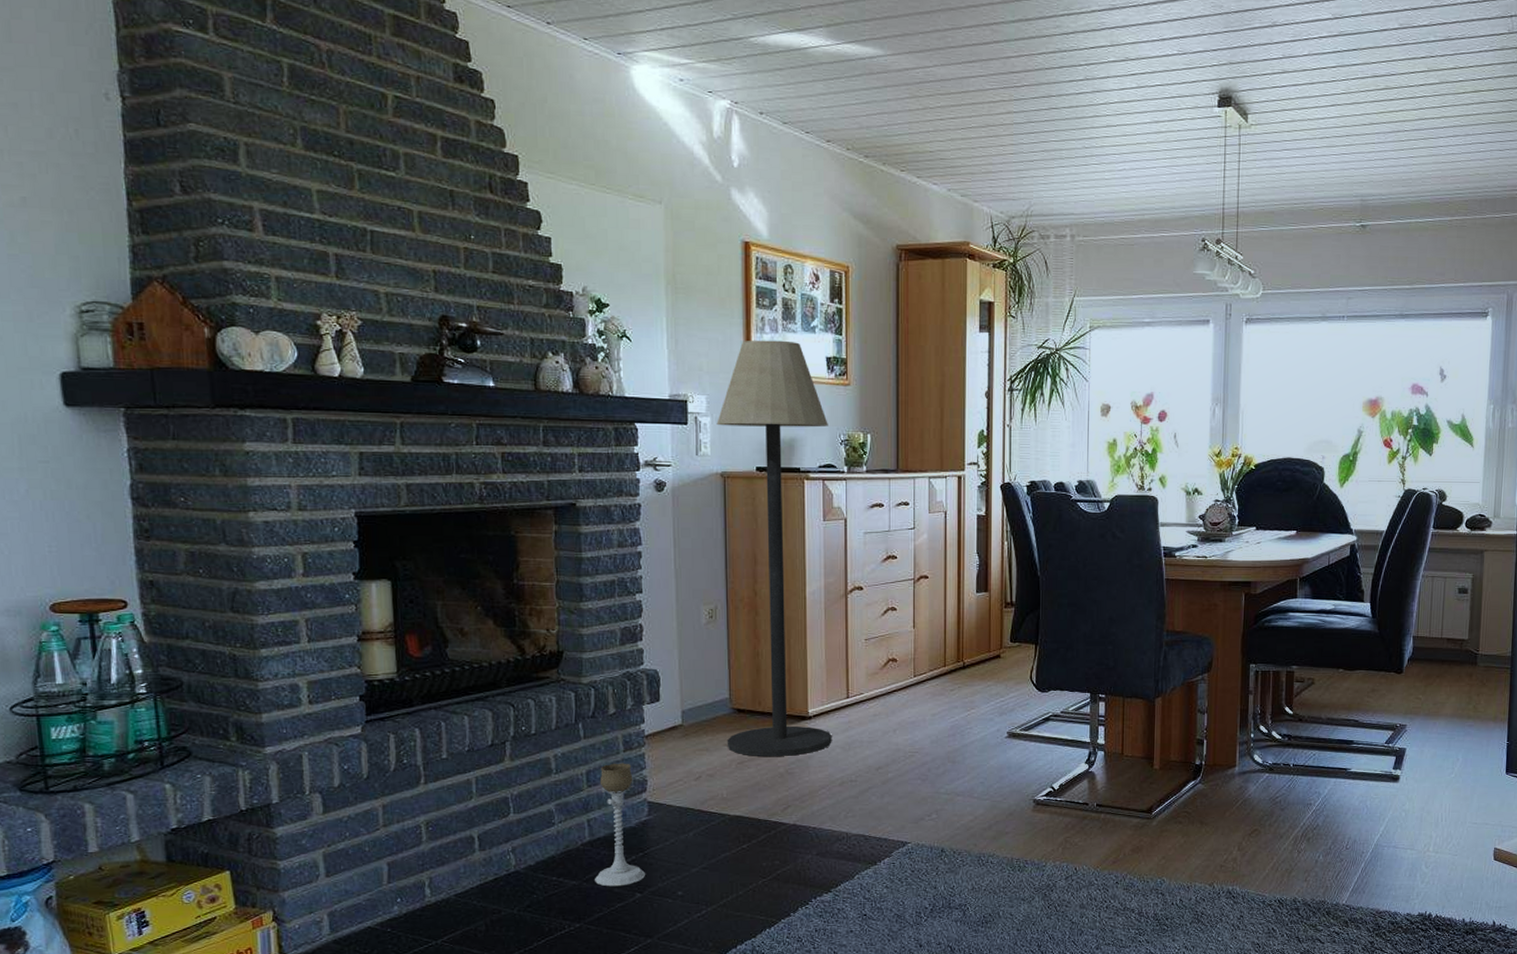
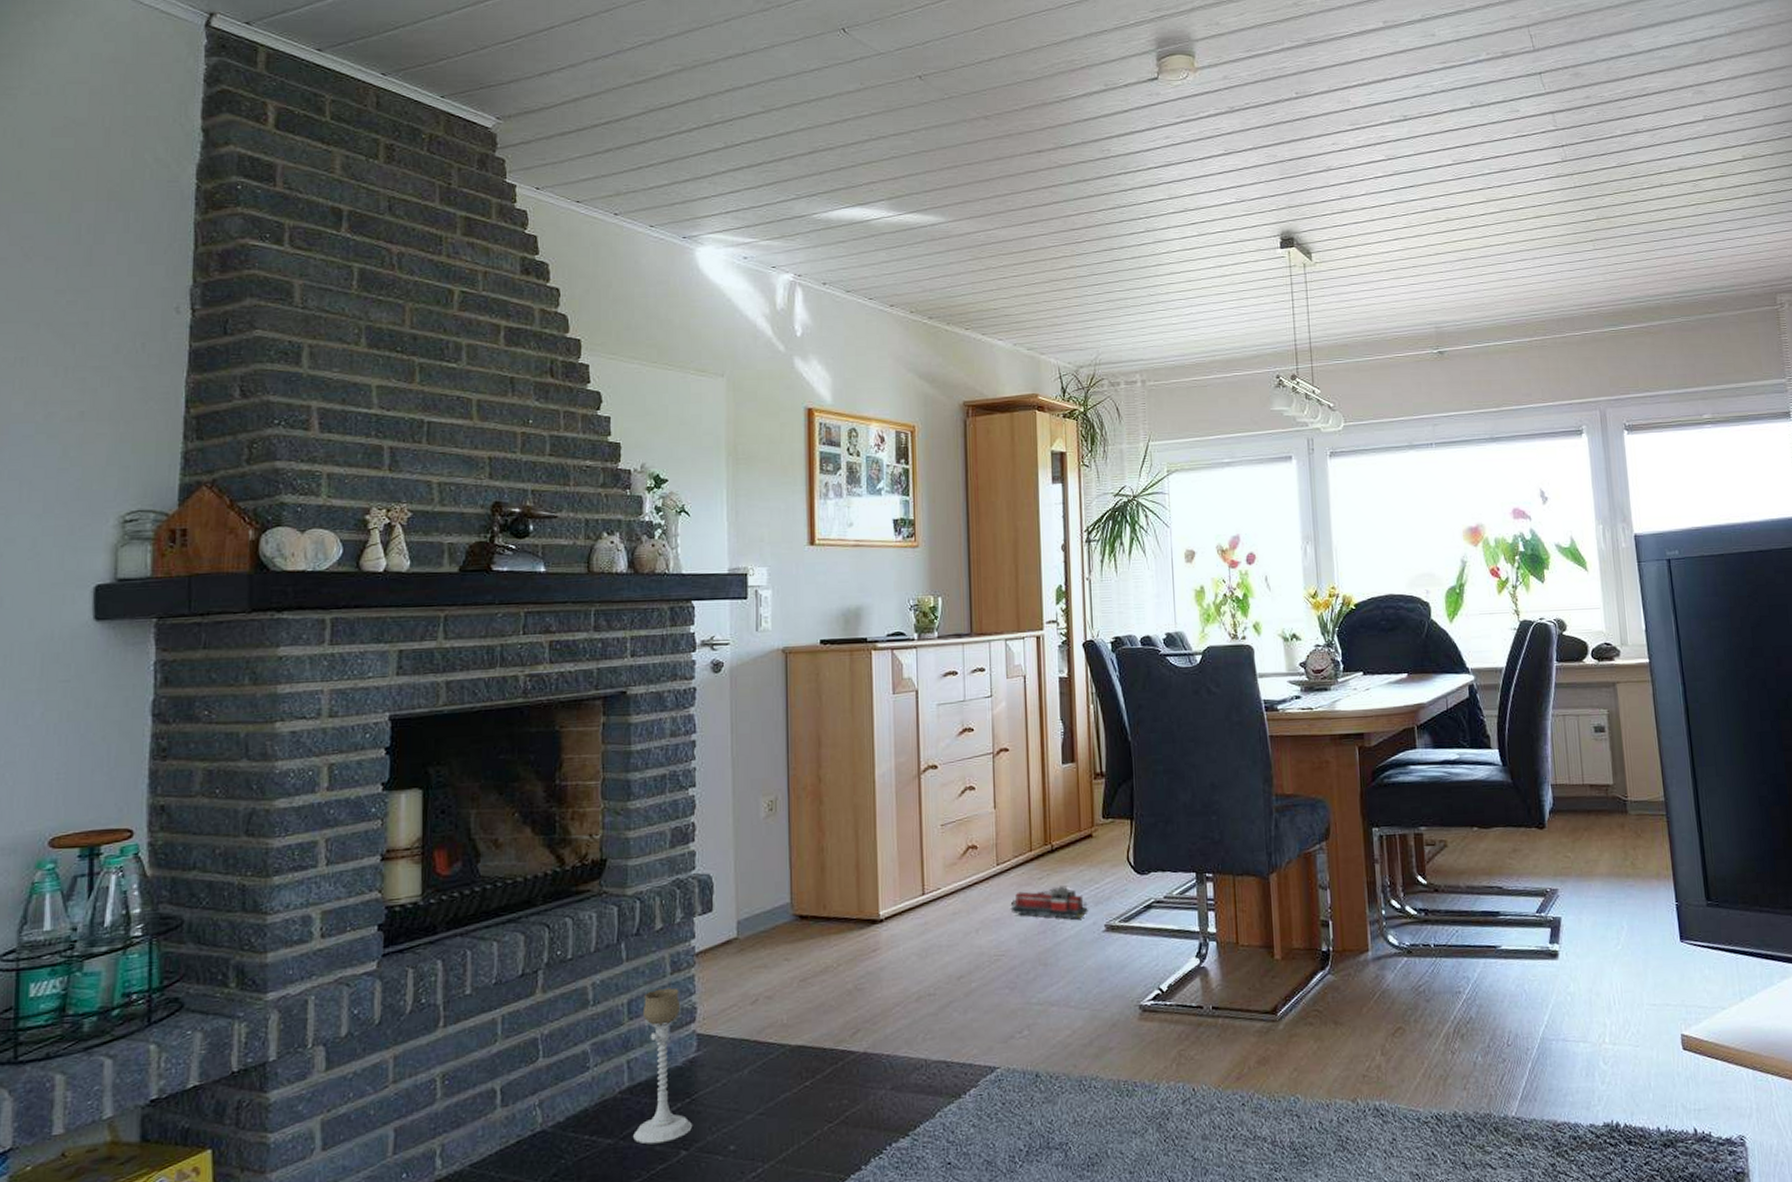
floor lamp: present [716,340,832,756] -> none [778,505,907,971]
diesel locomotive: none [924,699,993,726] -> present [1010,887,1088,920]

